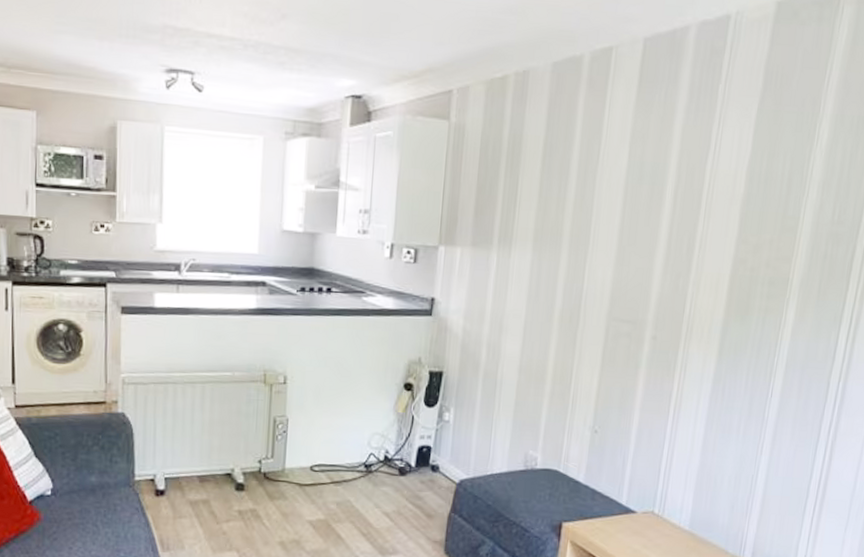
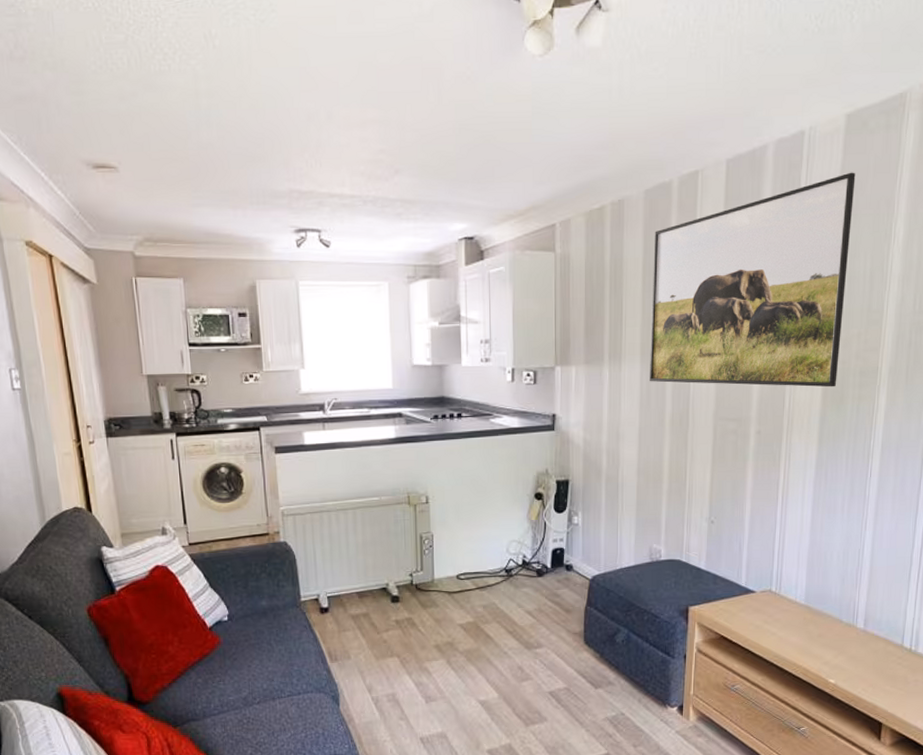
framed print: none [541,64,782,296] -> present [650,172,856,387]

